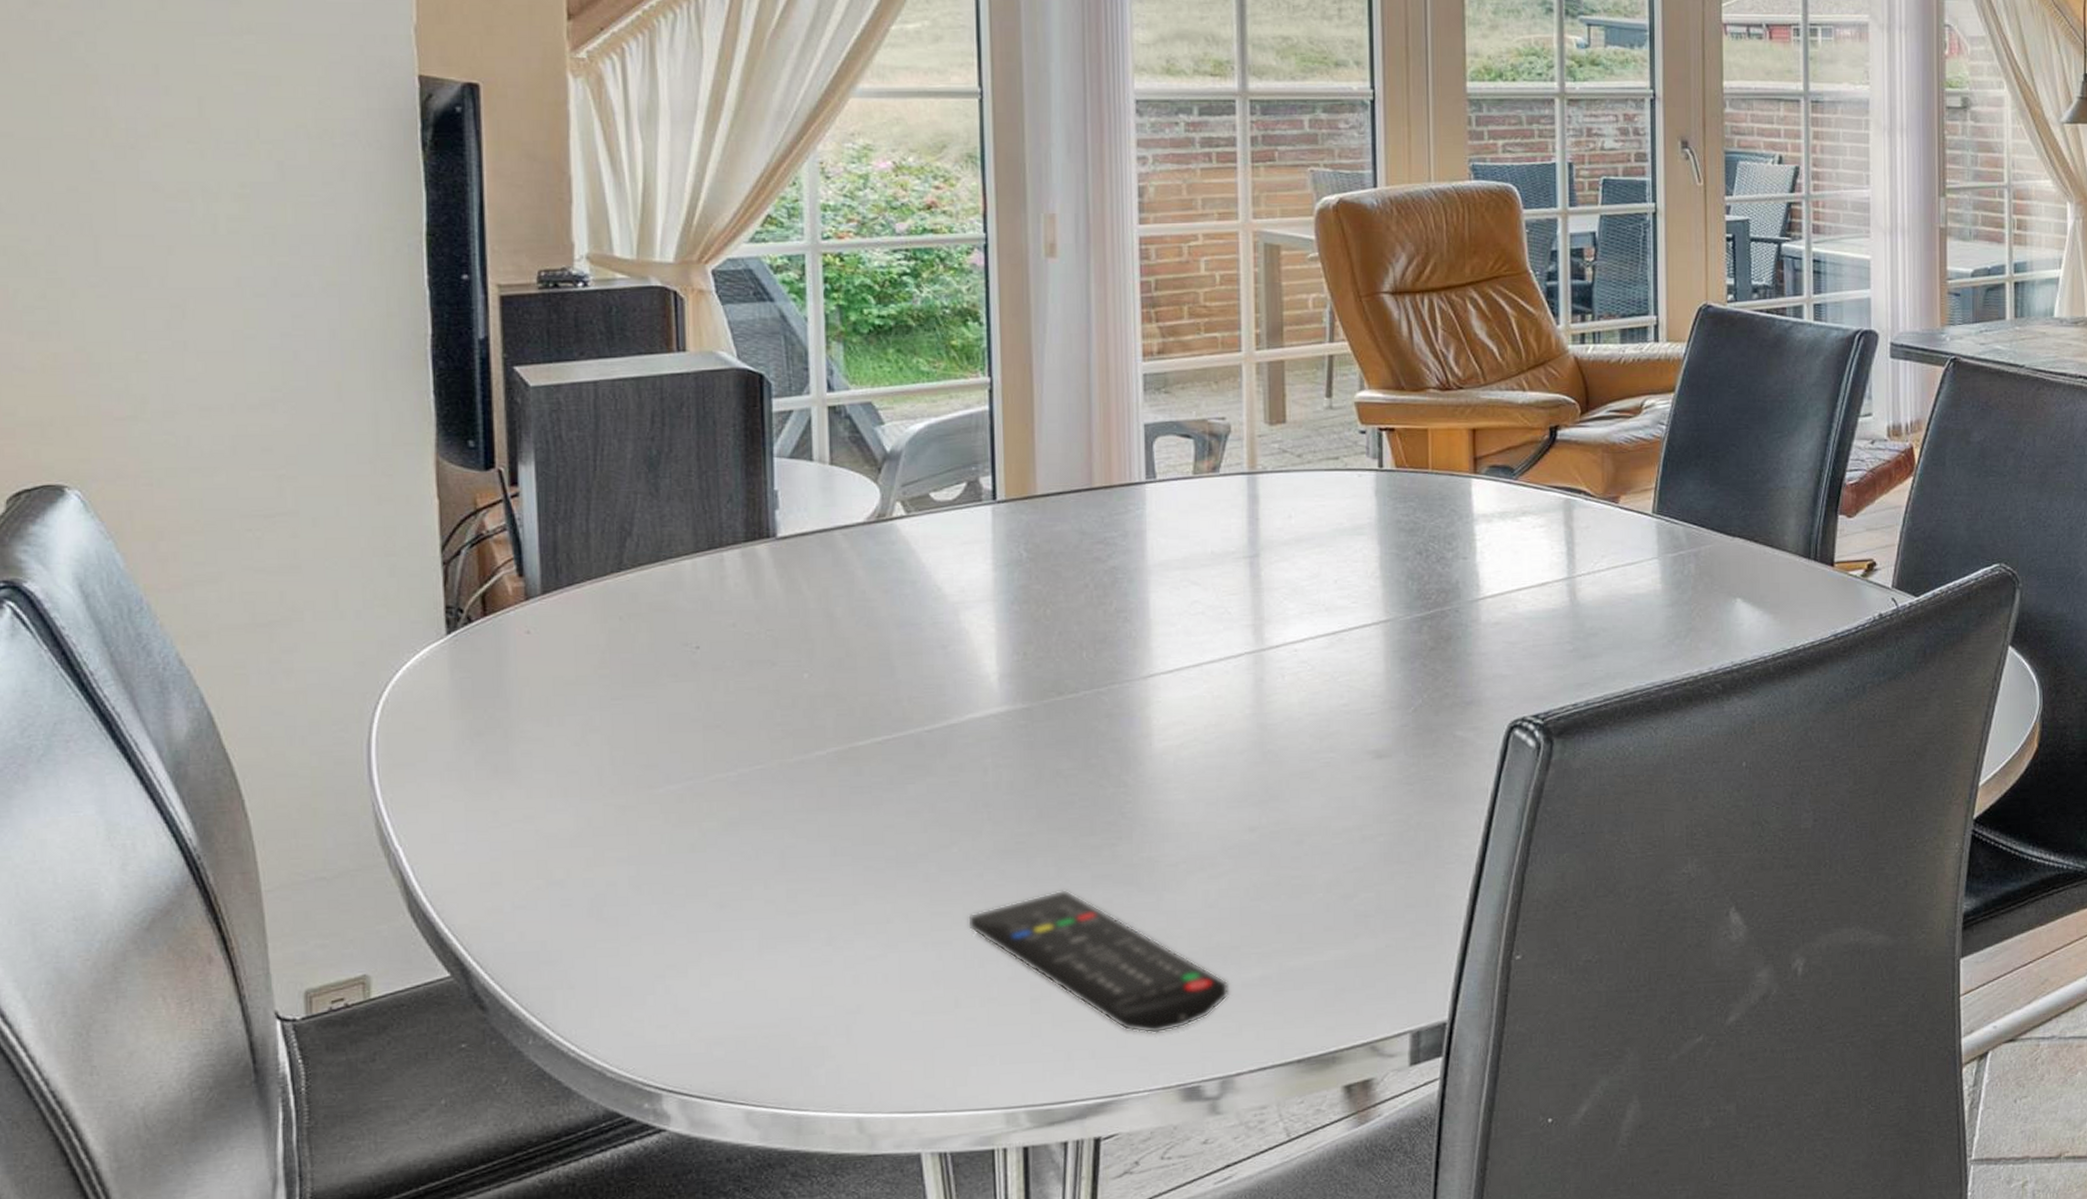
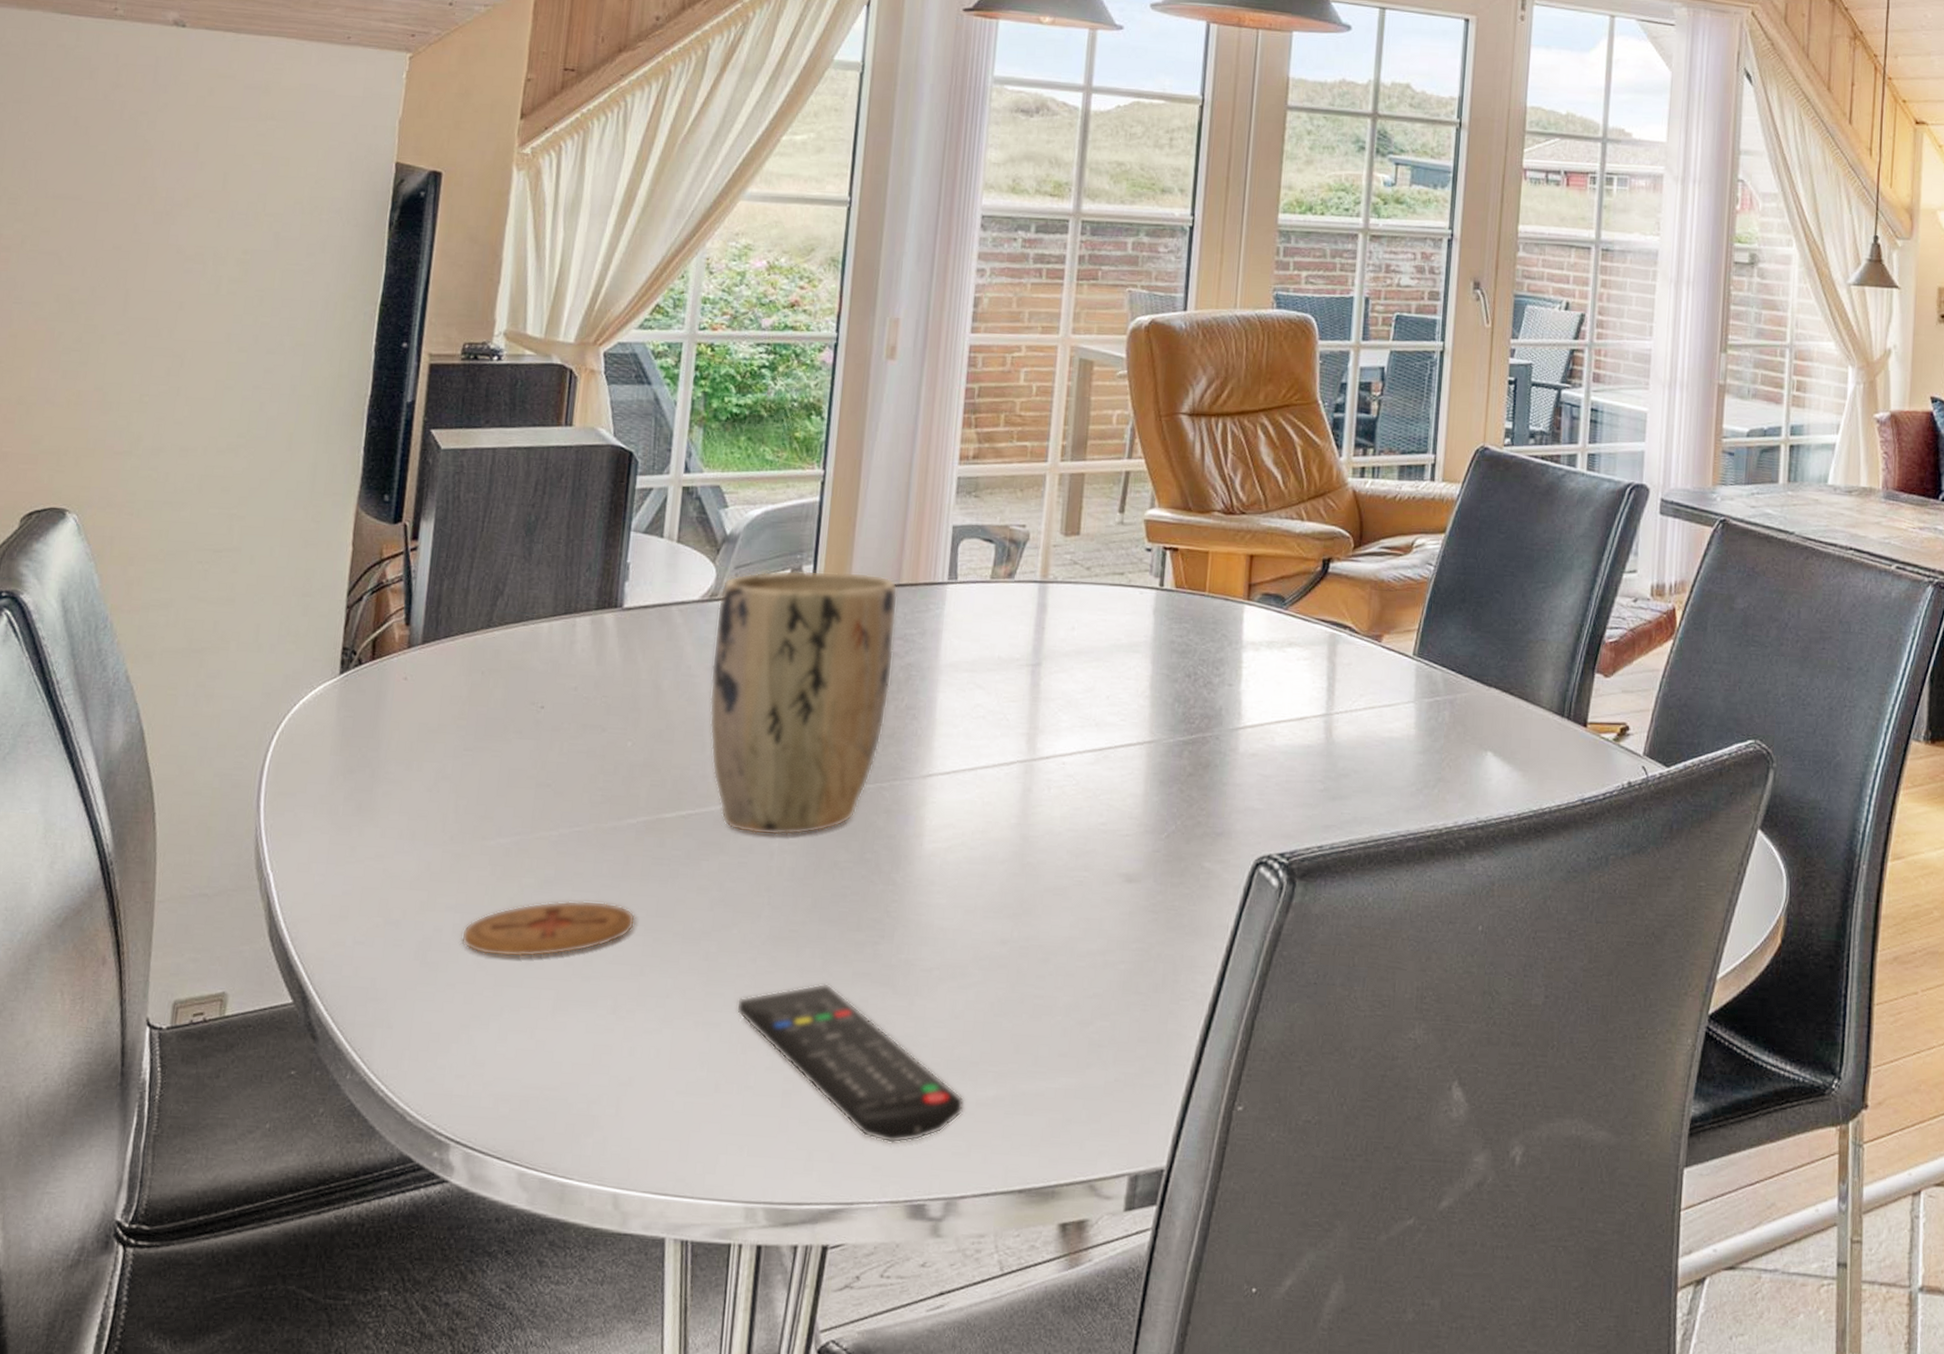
coaster: none [640,836,841,904] -> present [461,900,636,958]
plant pot: none [887,479,1096,753] -> present [709,570,898,836]

